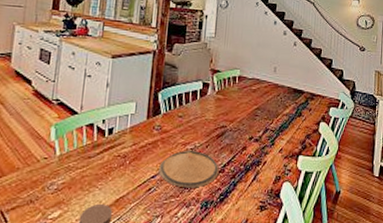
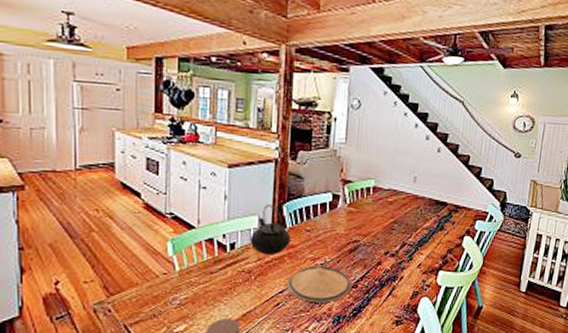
teapot: none [126,92,165,140] -> present [249,205,291,256]

